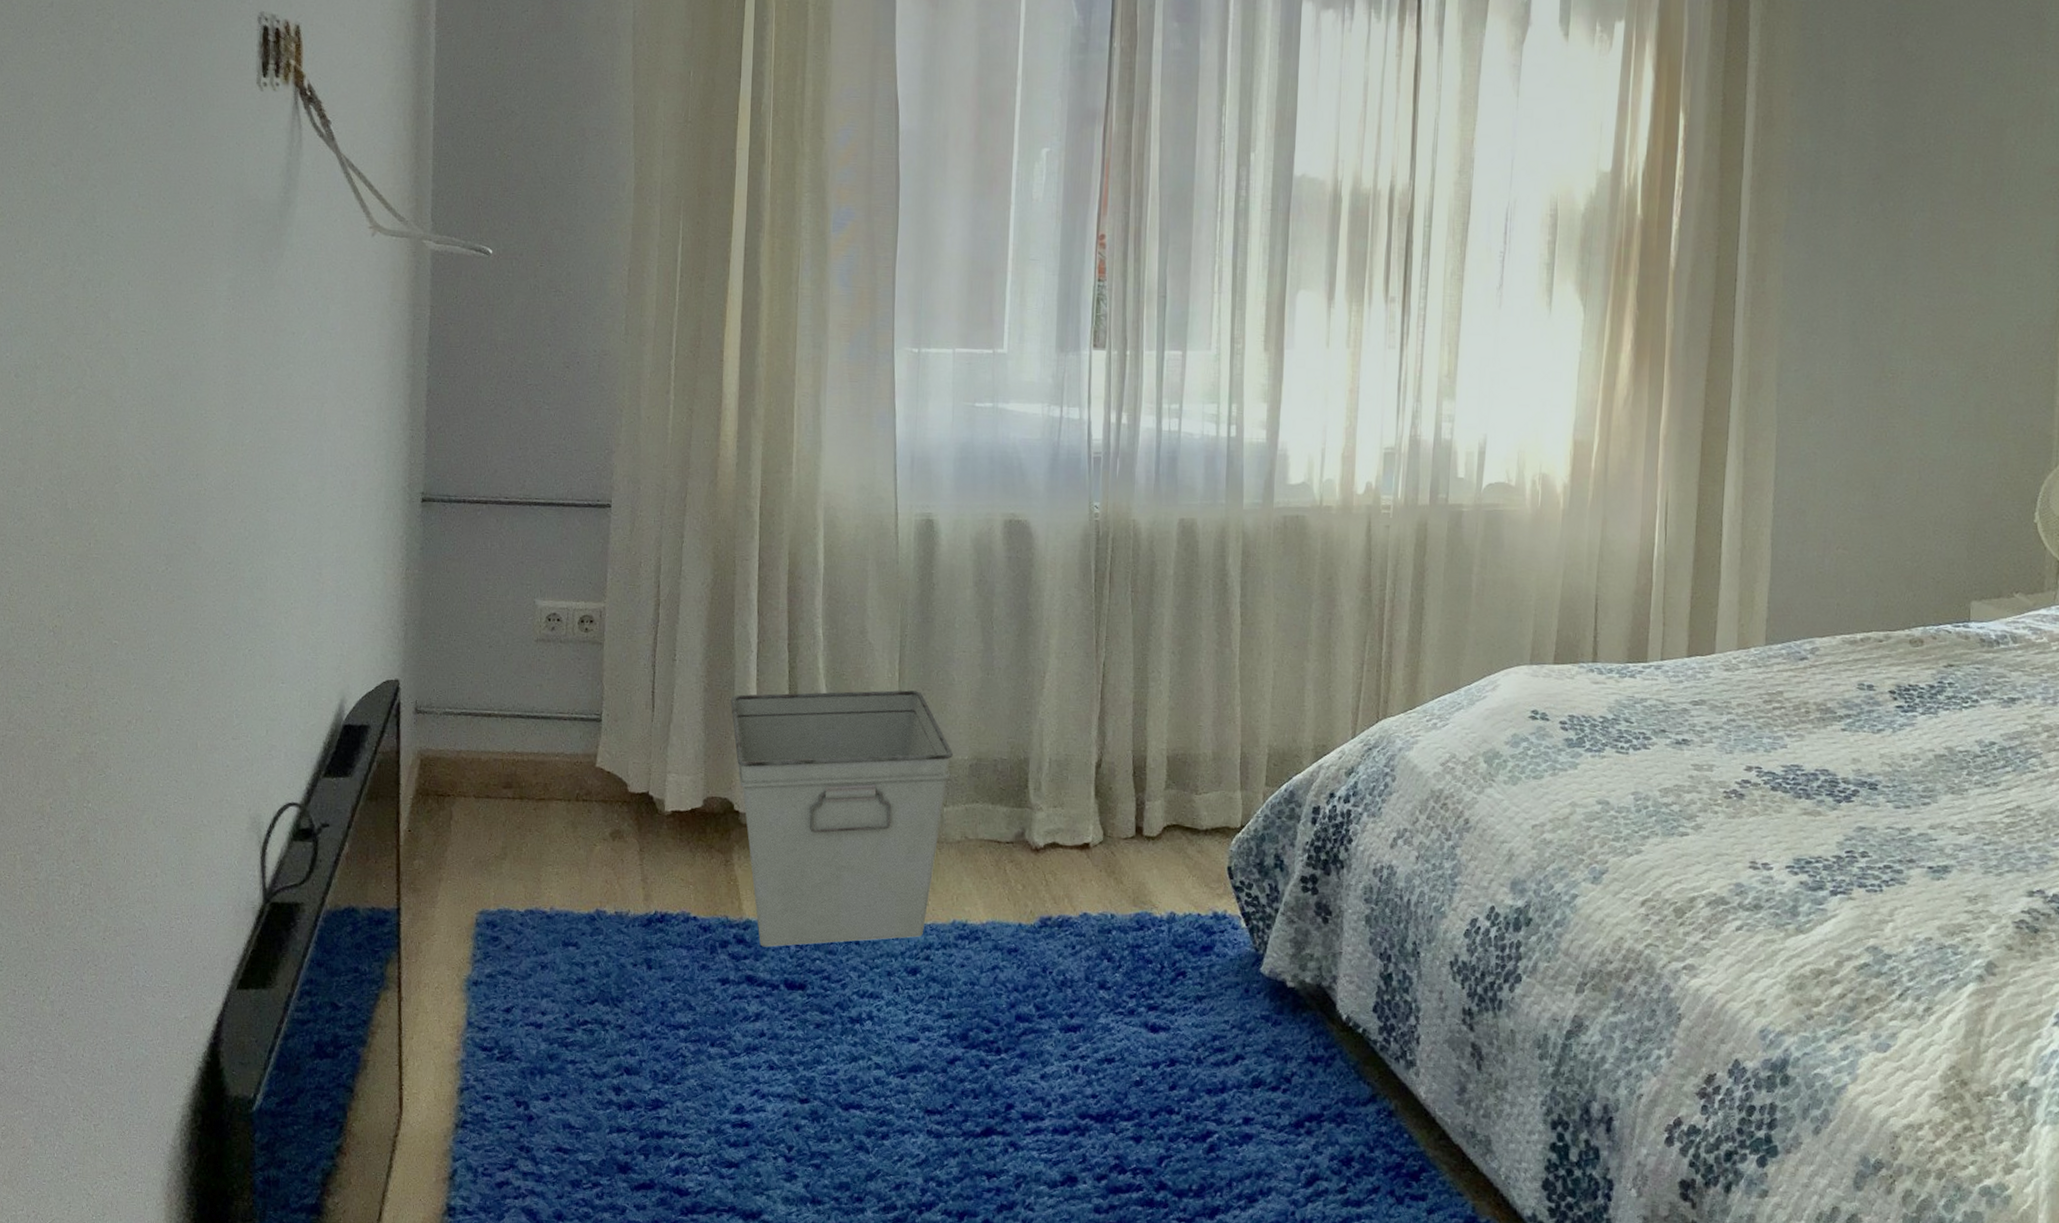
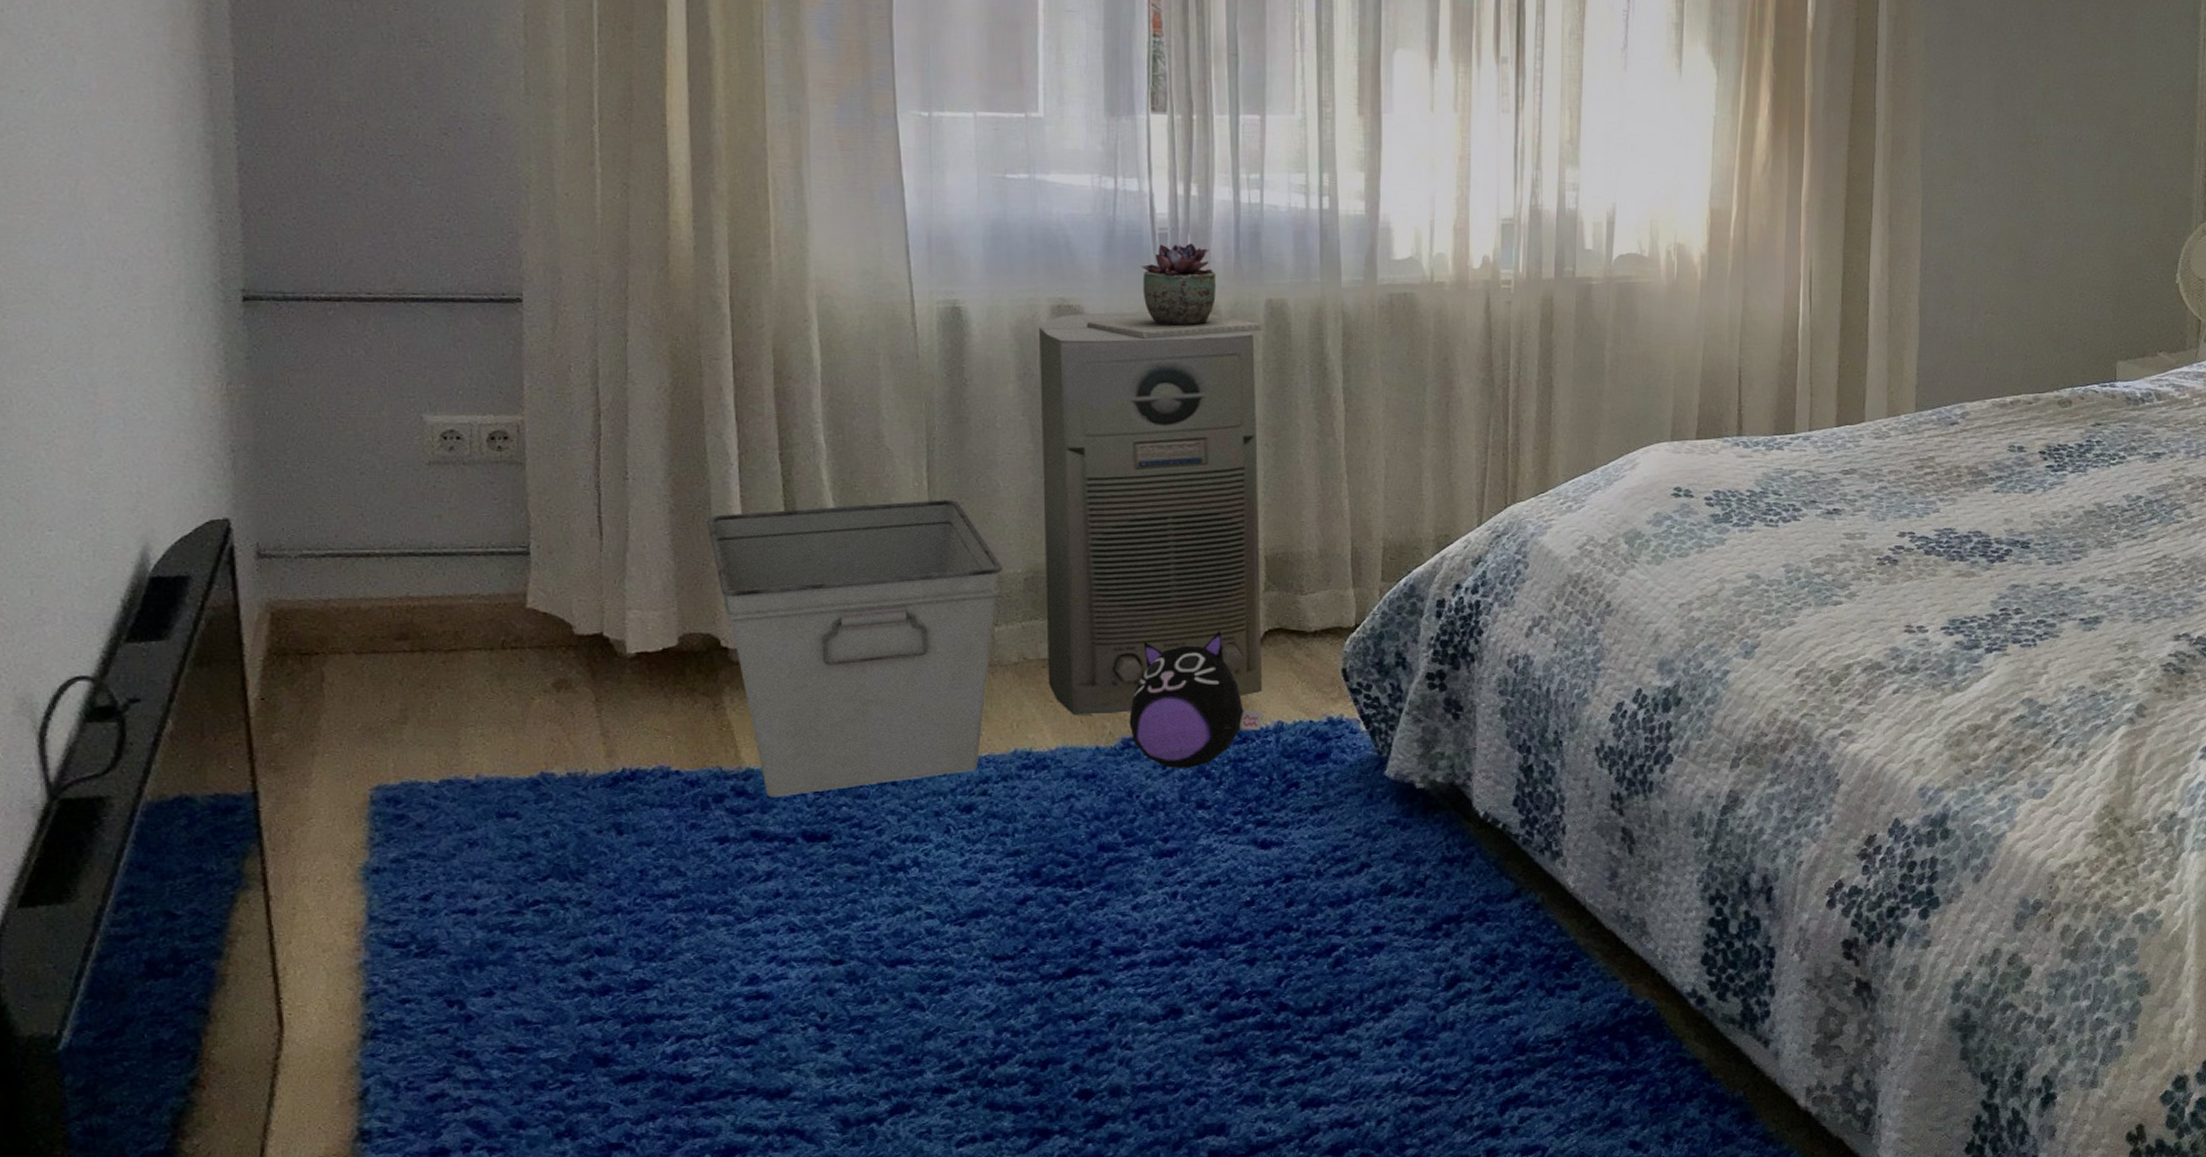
air purifier: none [983,527,1167,894] -> present [1038,311,1263,715]
succulent plant: none [1031,466,1176,552] -> present [1086,243,1264,339]
plush toy: none [1047,823,1158,950] -> present [1129,630,1263,768]

